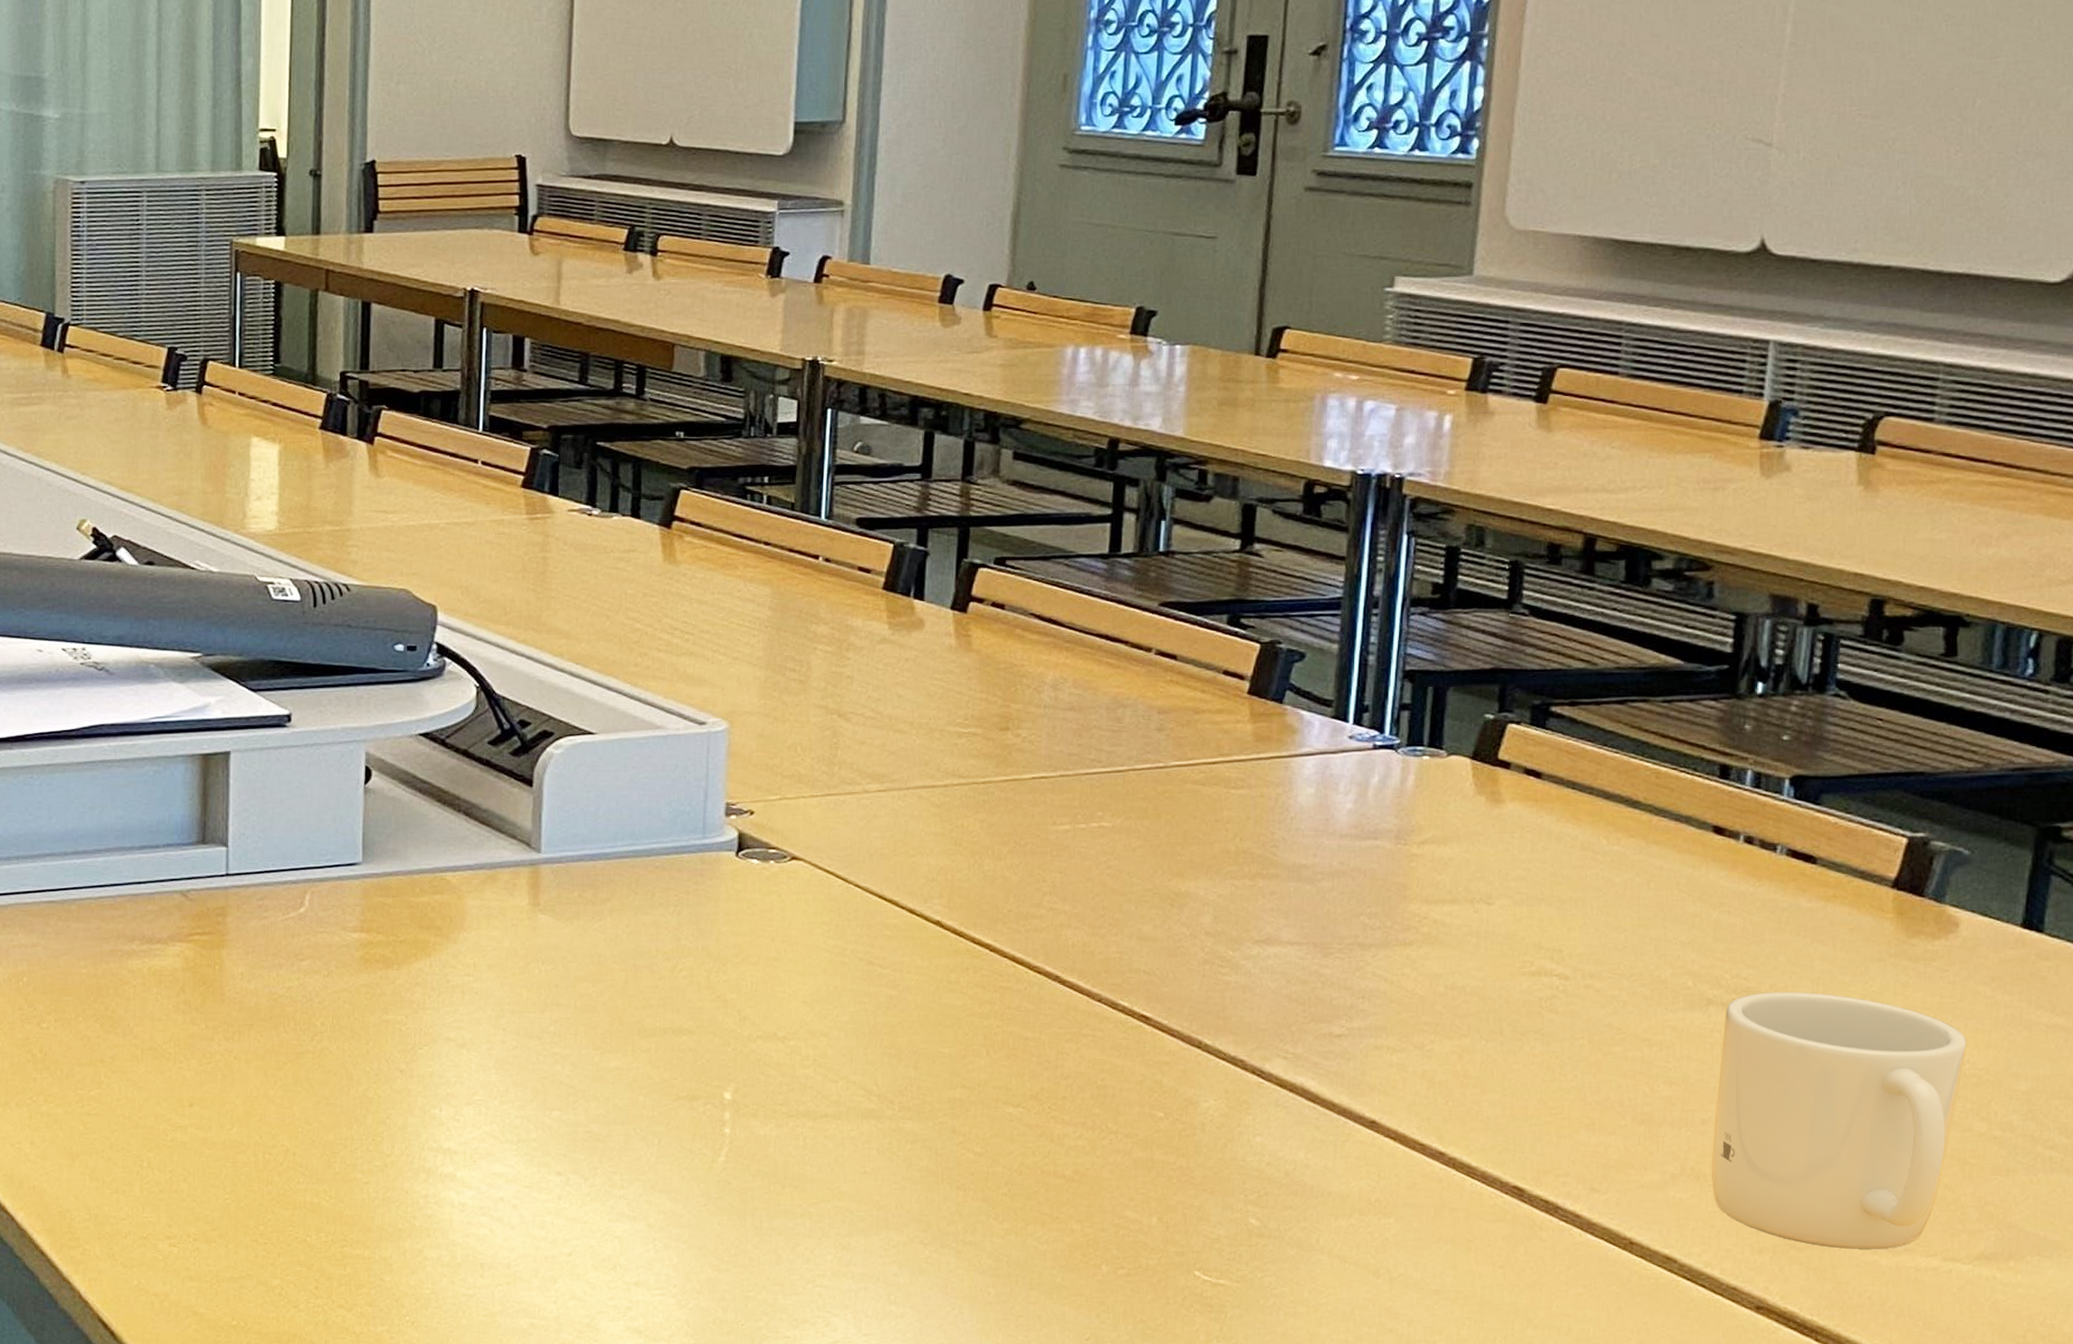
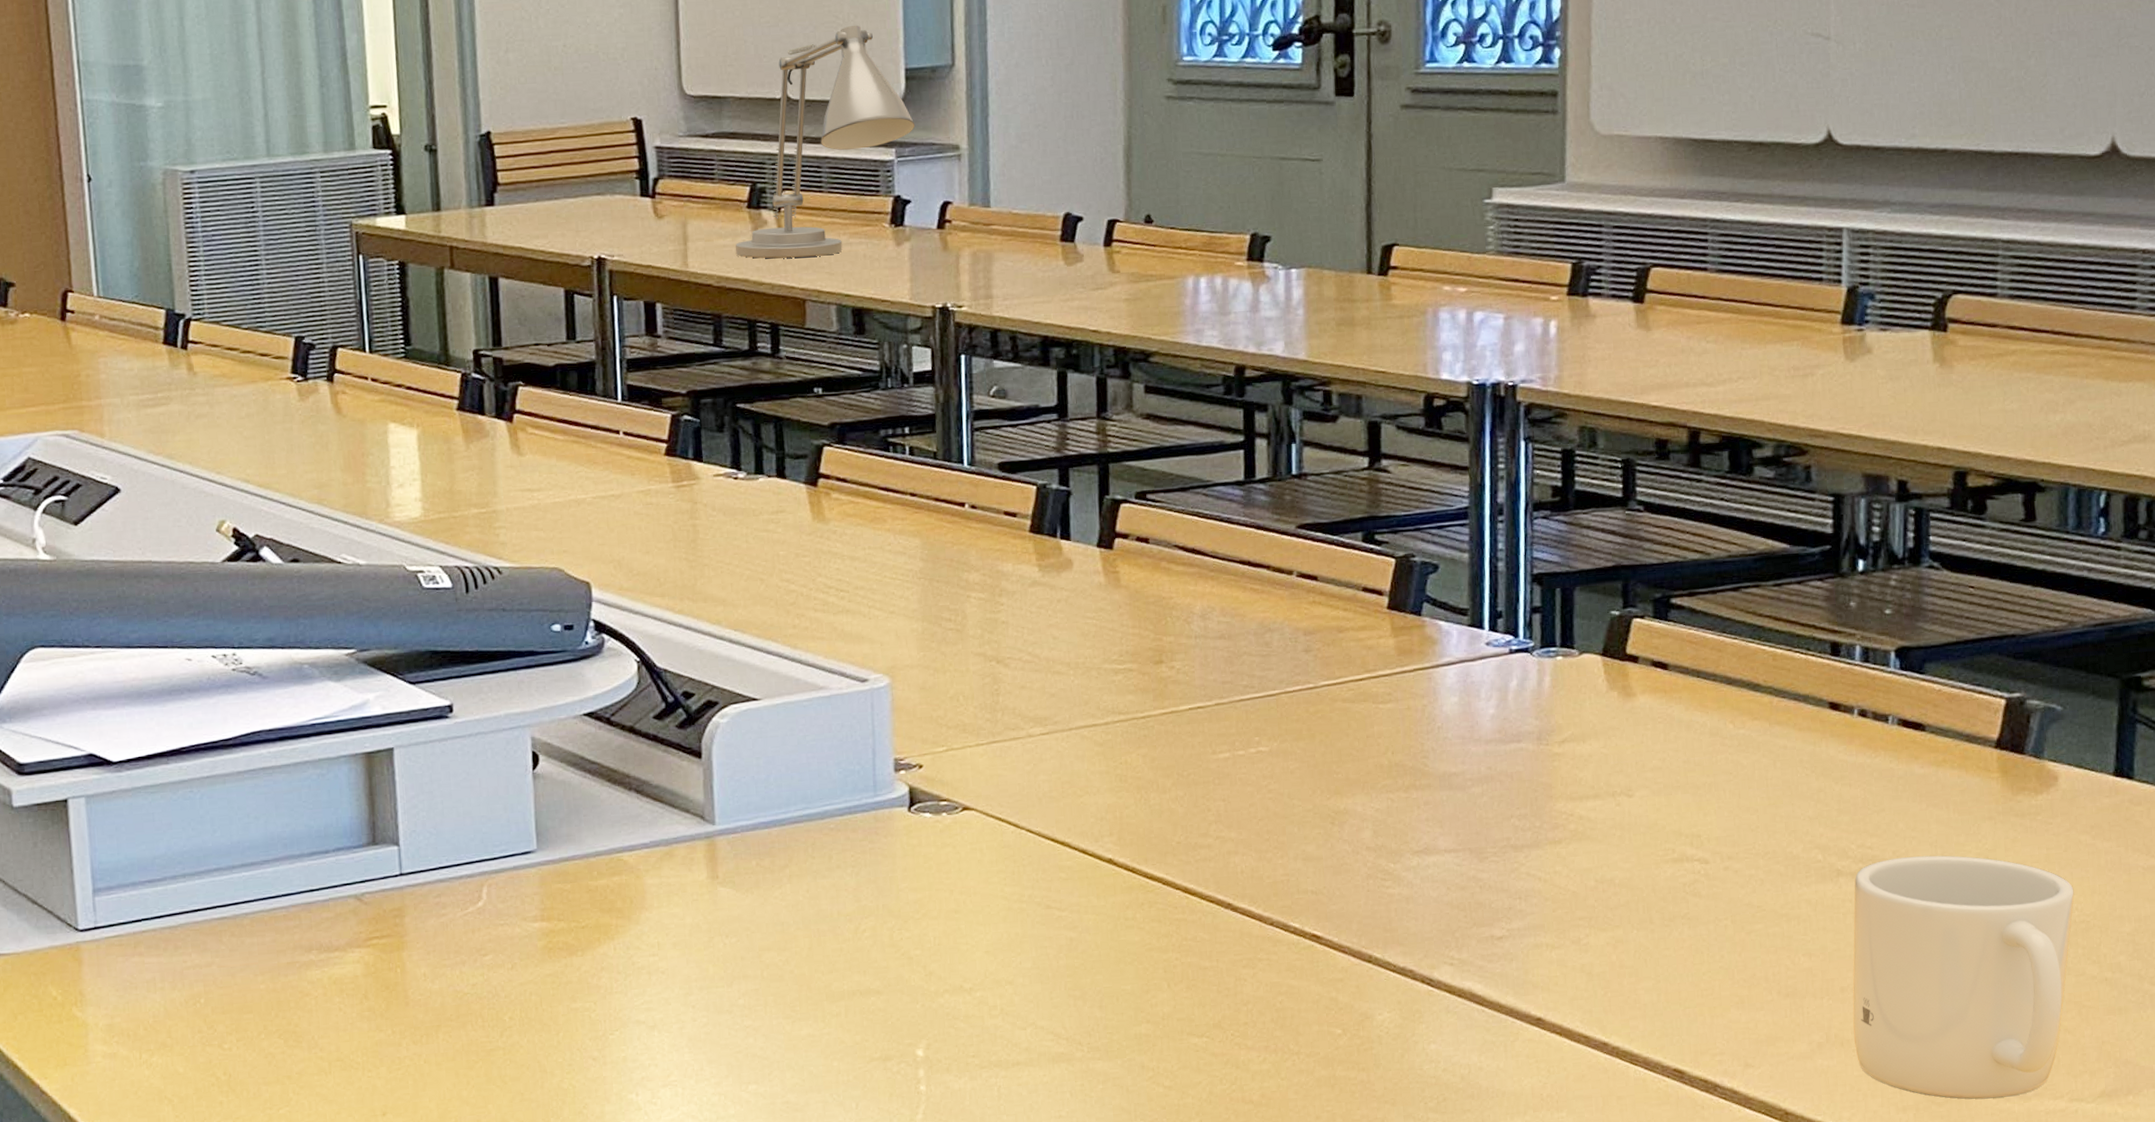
desk lamp: none [608,76,800,302] -> present [735,25,915,259]

